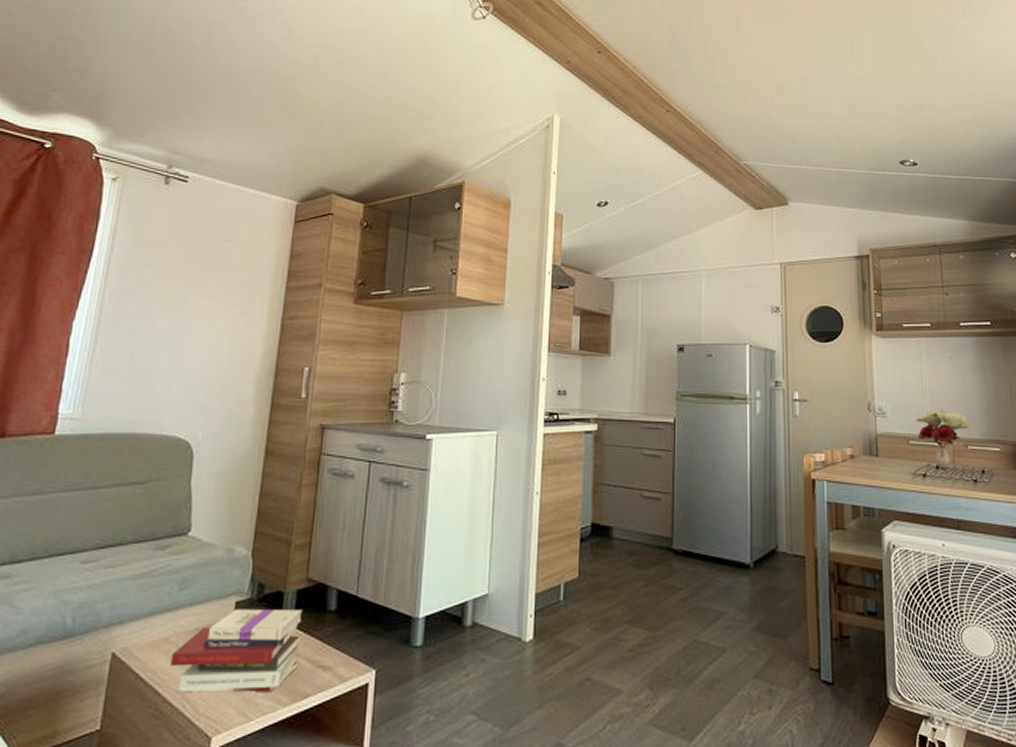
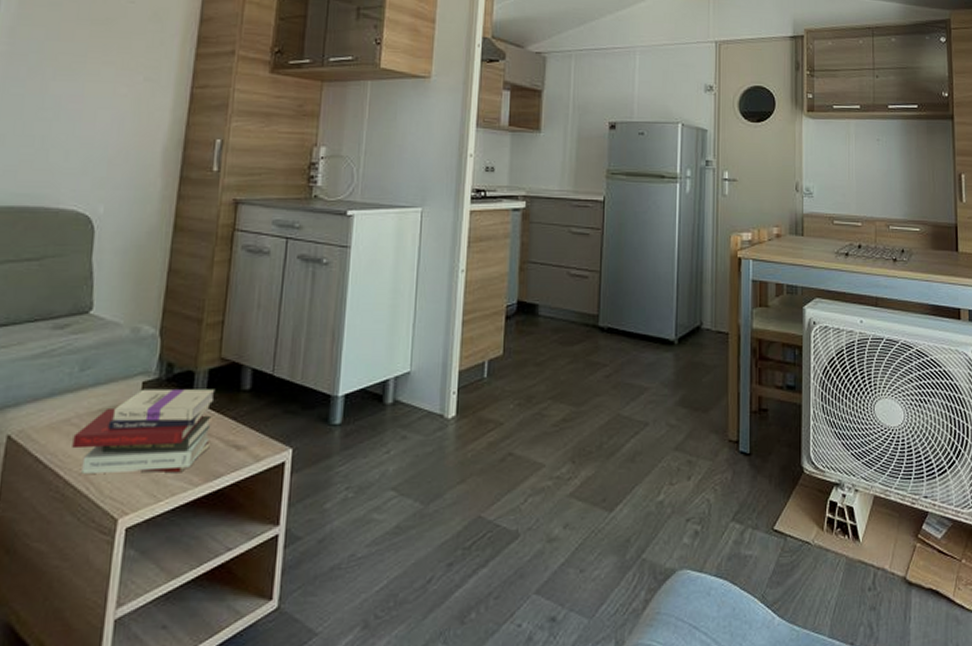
flower bouquet: present [916,409,973,471] -> none [842,190,896,250]

